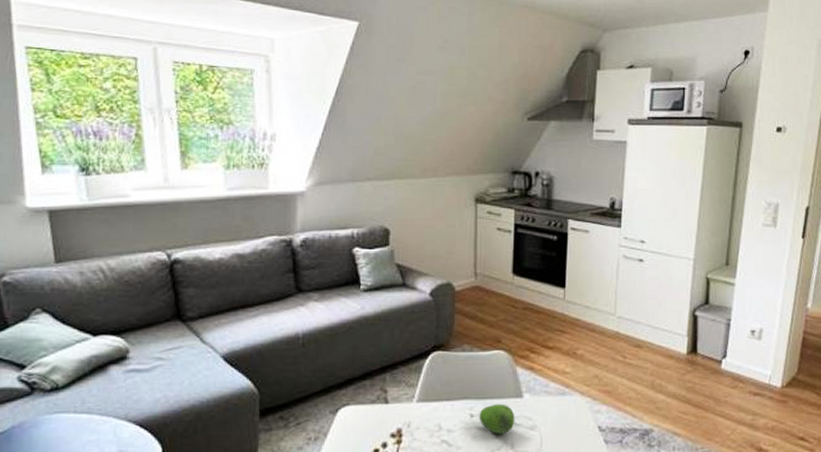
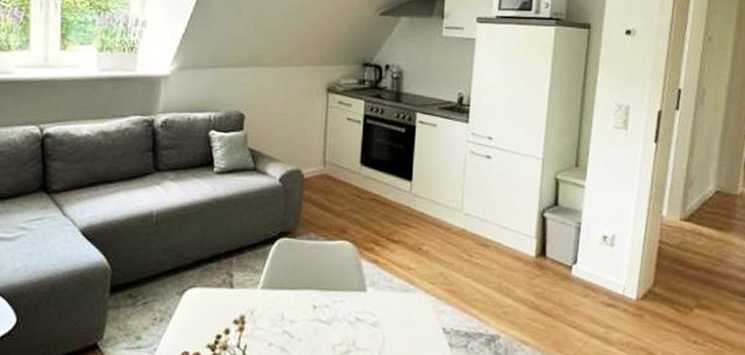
fruit: present [479,403,515,434] -> none [321,296,358,329]

